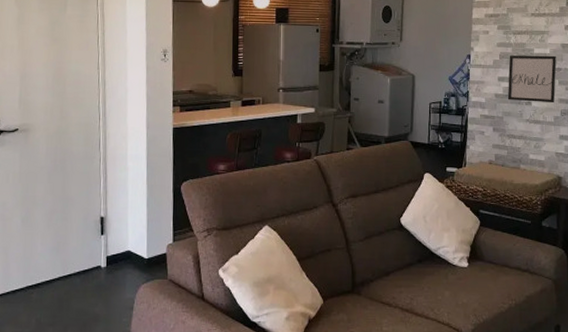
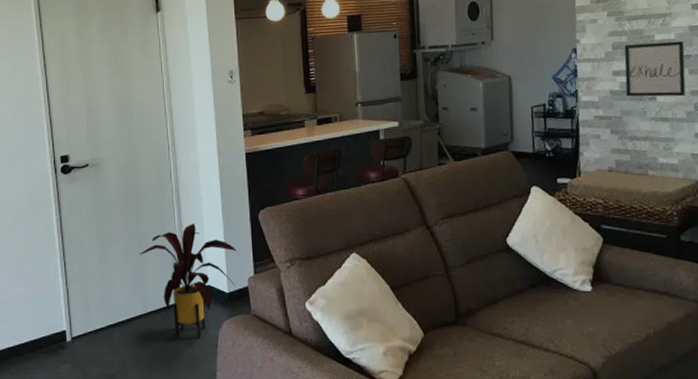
house plant: none [63,192,158,300] -> present [139,224,237,338]

